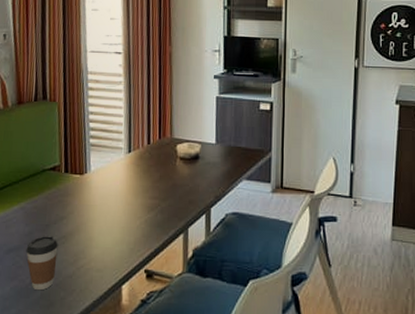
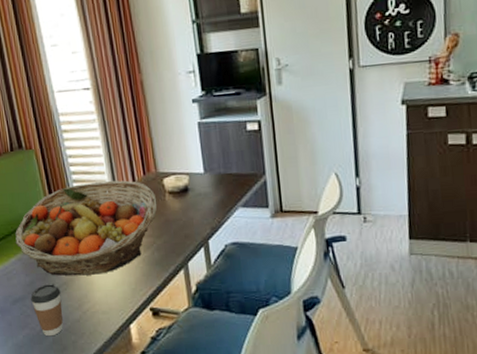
fruit basket: none [21,140,168,231] -> present [15,180,158,276]

